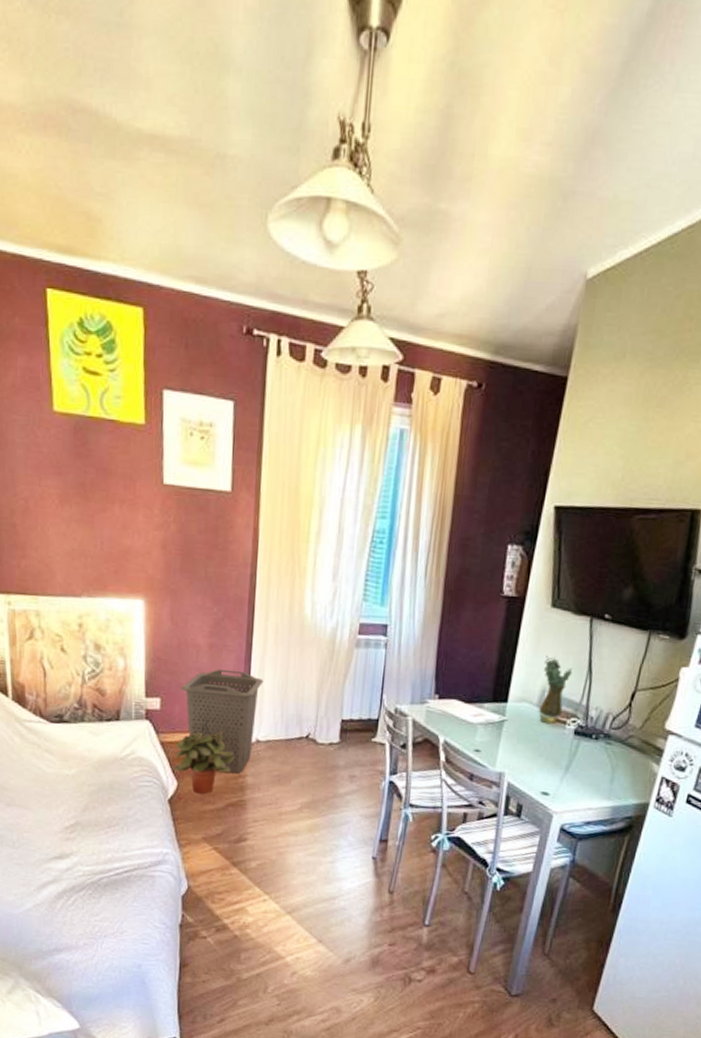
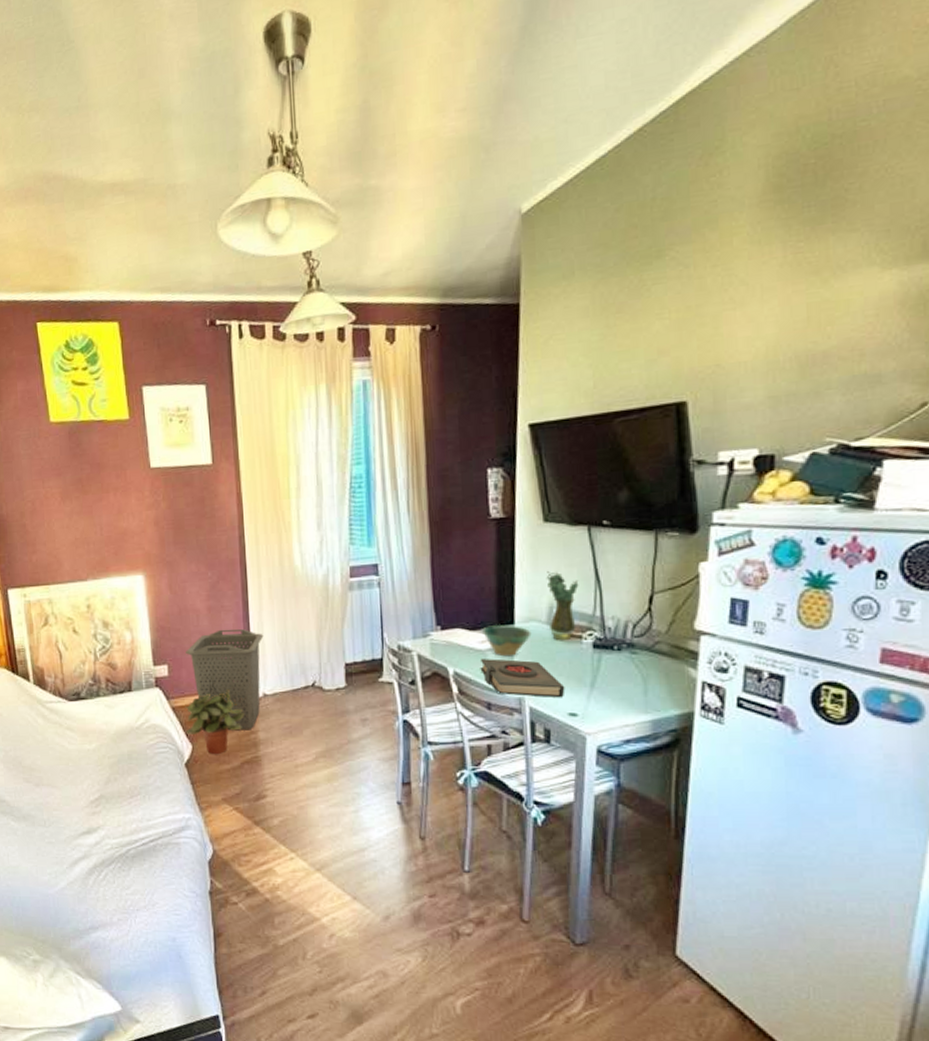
book: none [469,732,543,777] -> present [480,658,565,698]
bowl: none [476,701,522,733] -> present [481,625,532,657]

